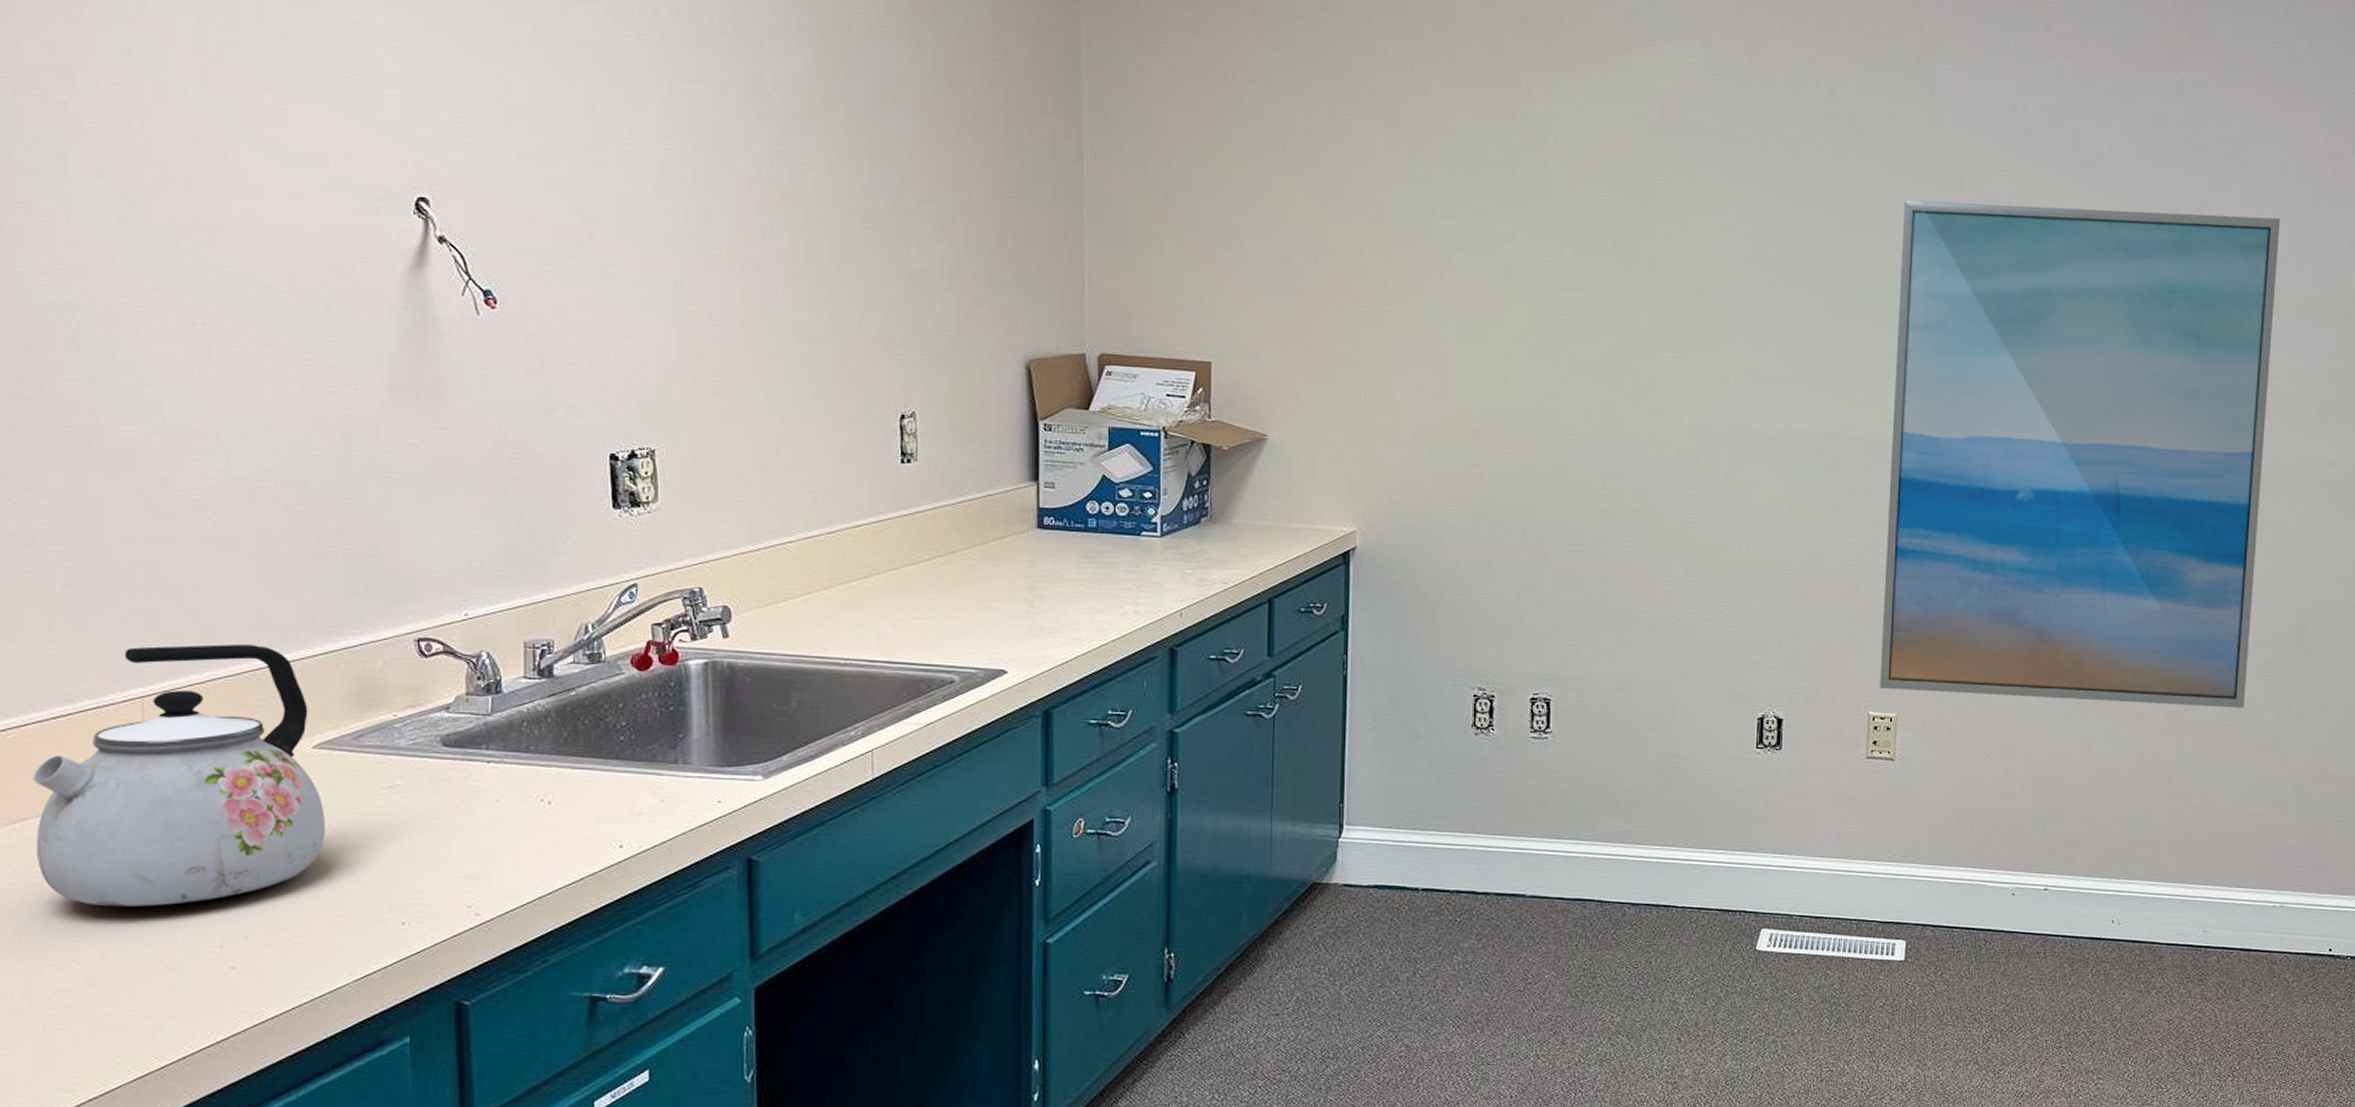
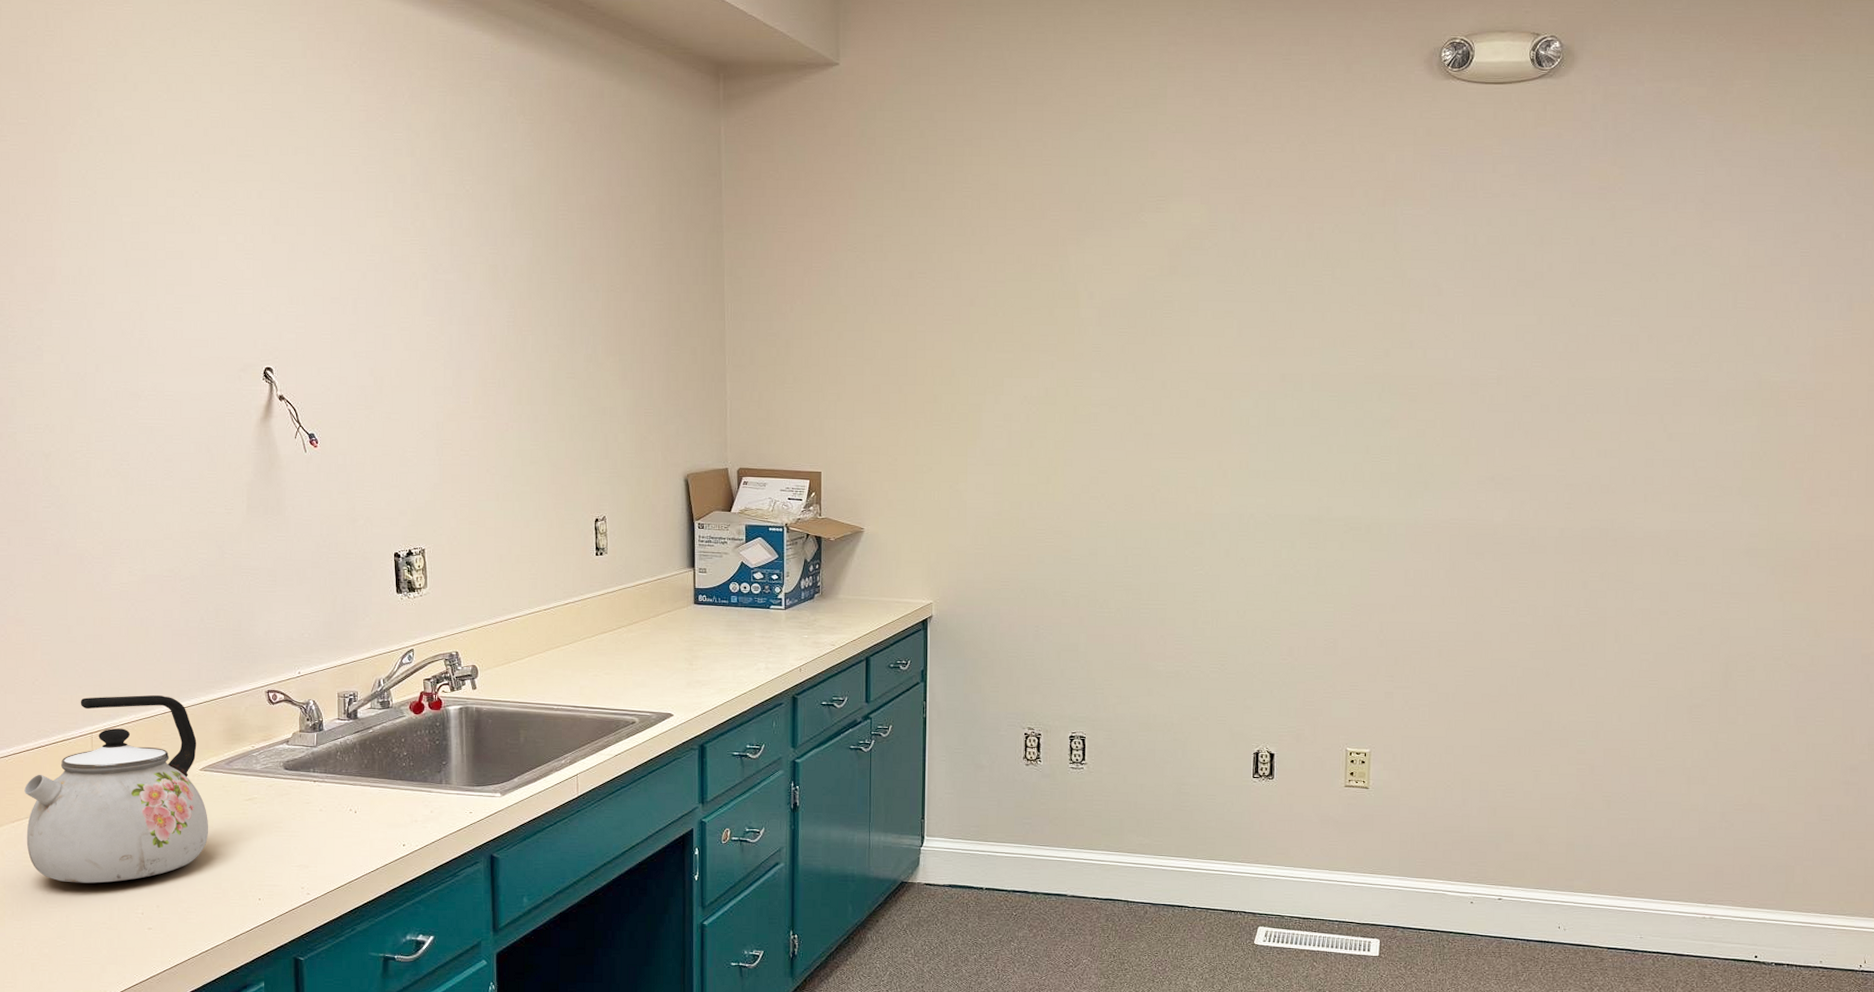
wall art: present [1880,200,2281,708] -> none [1355,321,1703,746]

